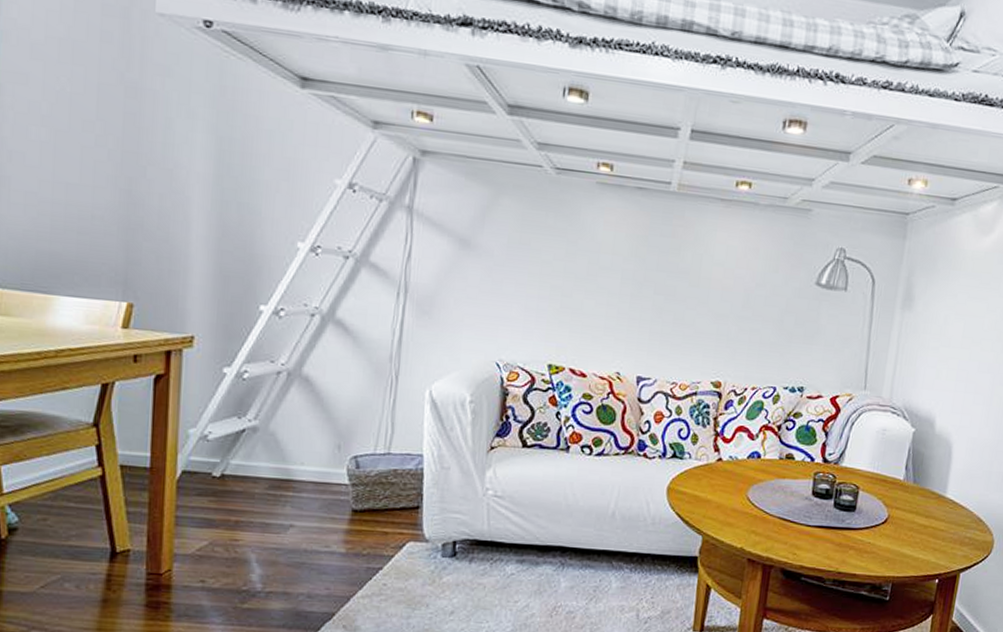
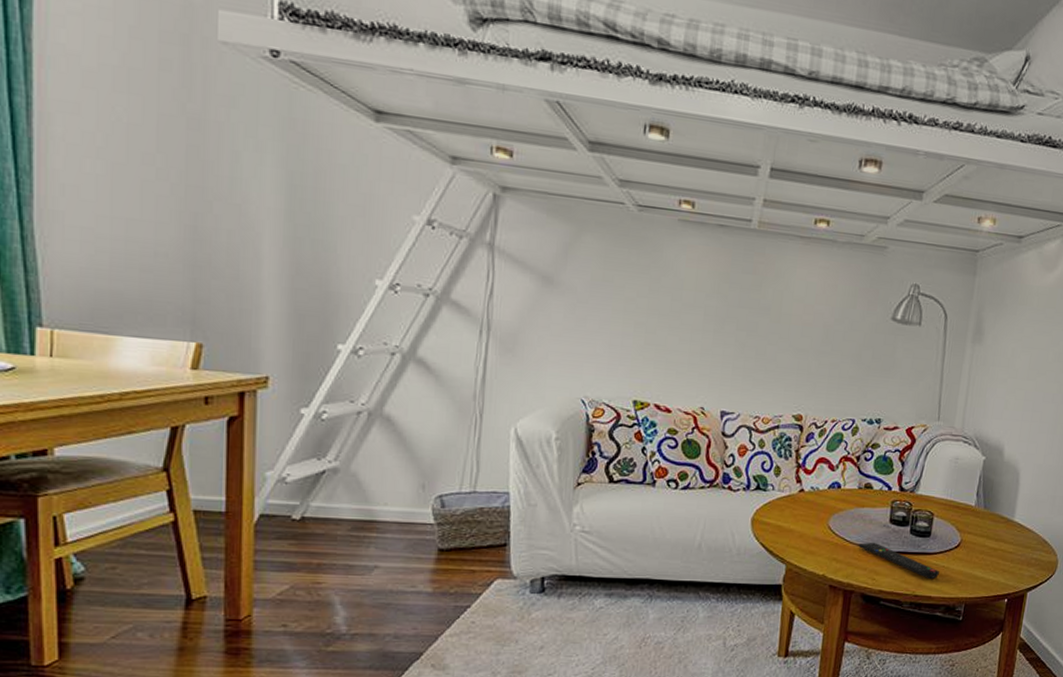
remote control: none [779,515,865,556] -> present [858,542,939,580]

